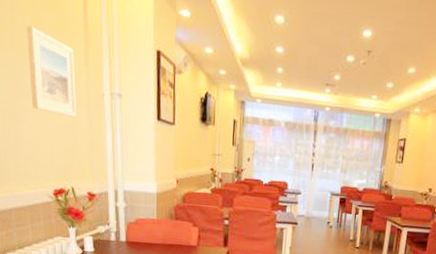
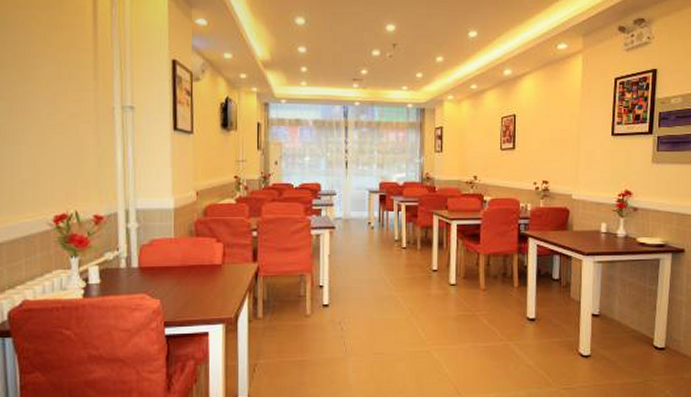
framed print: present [27,26,76,118] -> none [30,46,83,135]

